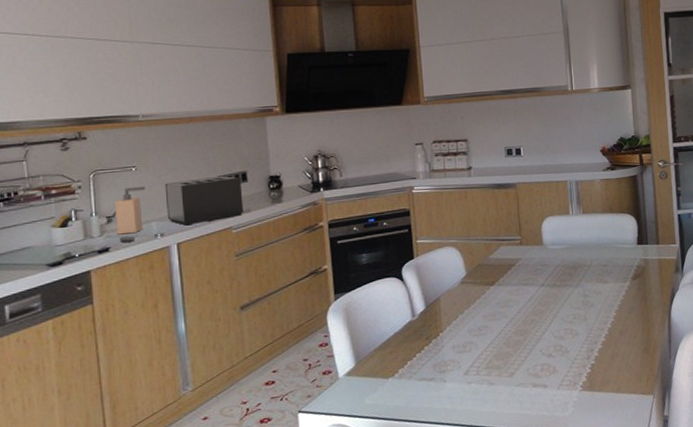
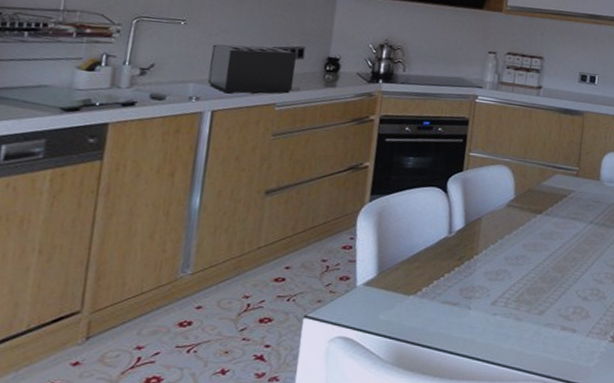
soap dispenser: present [115,186,146,235] -> none [148,41,191,92]

